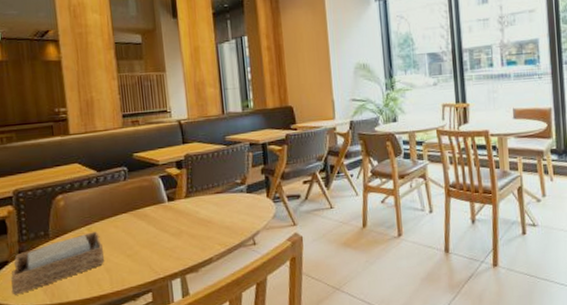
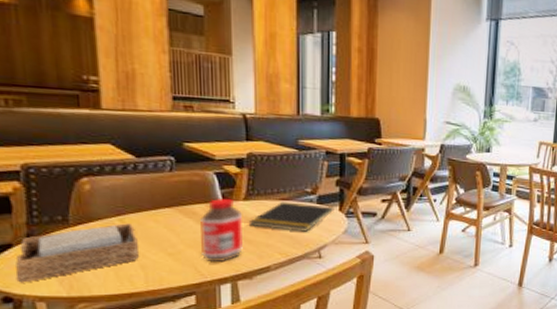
bottle: none [151,198,188,260] -> present [200,198,243,263]
notepad: none [190,194,263,222] -> present [248,201,334,232]

